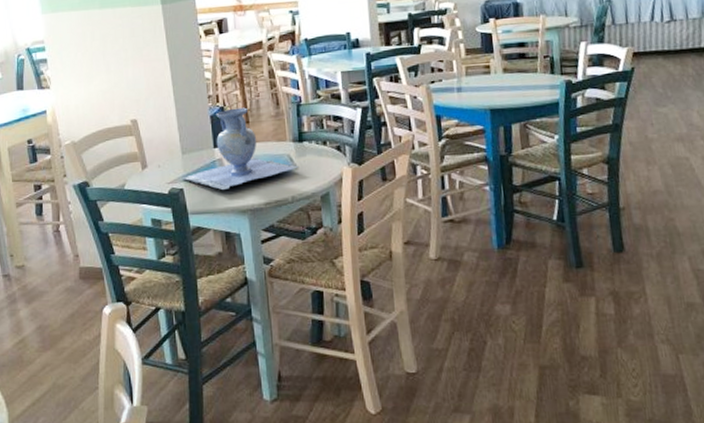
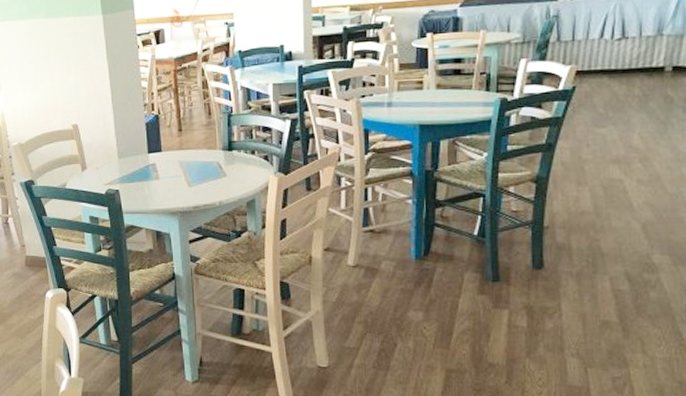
vase: present [183,107,299,191] -> none [119,116,228,193]

